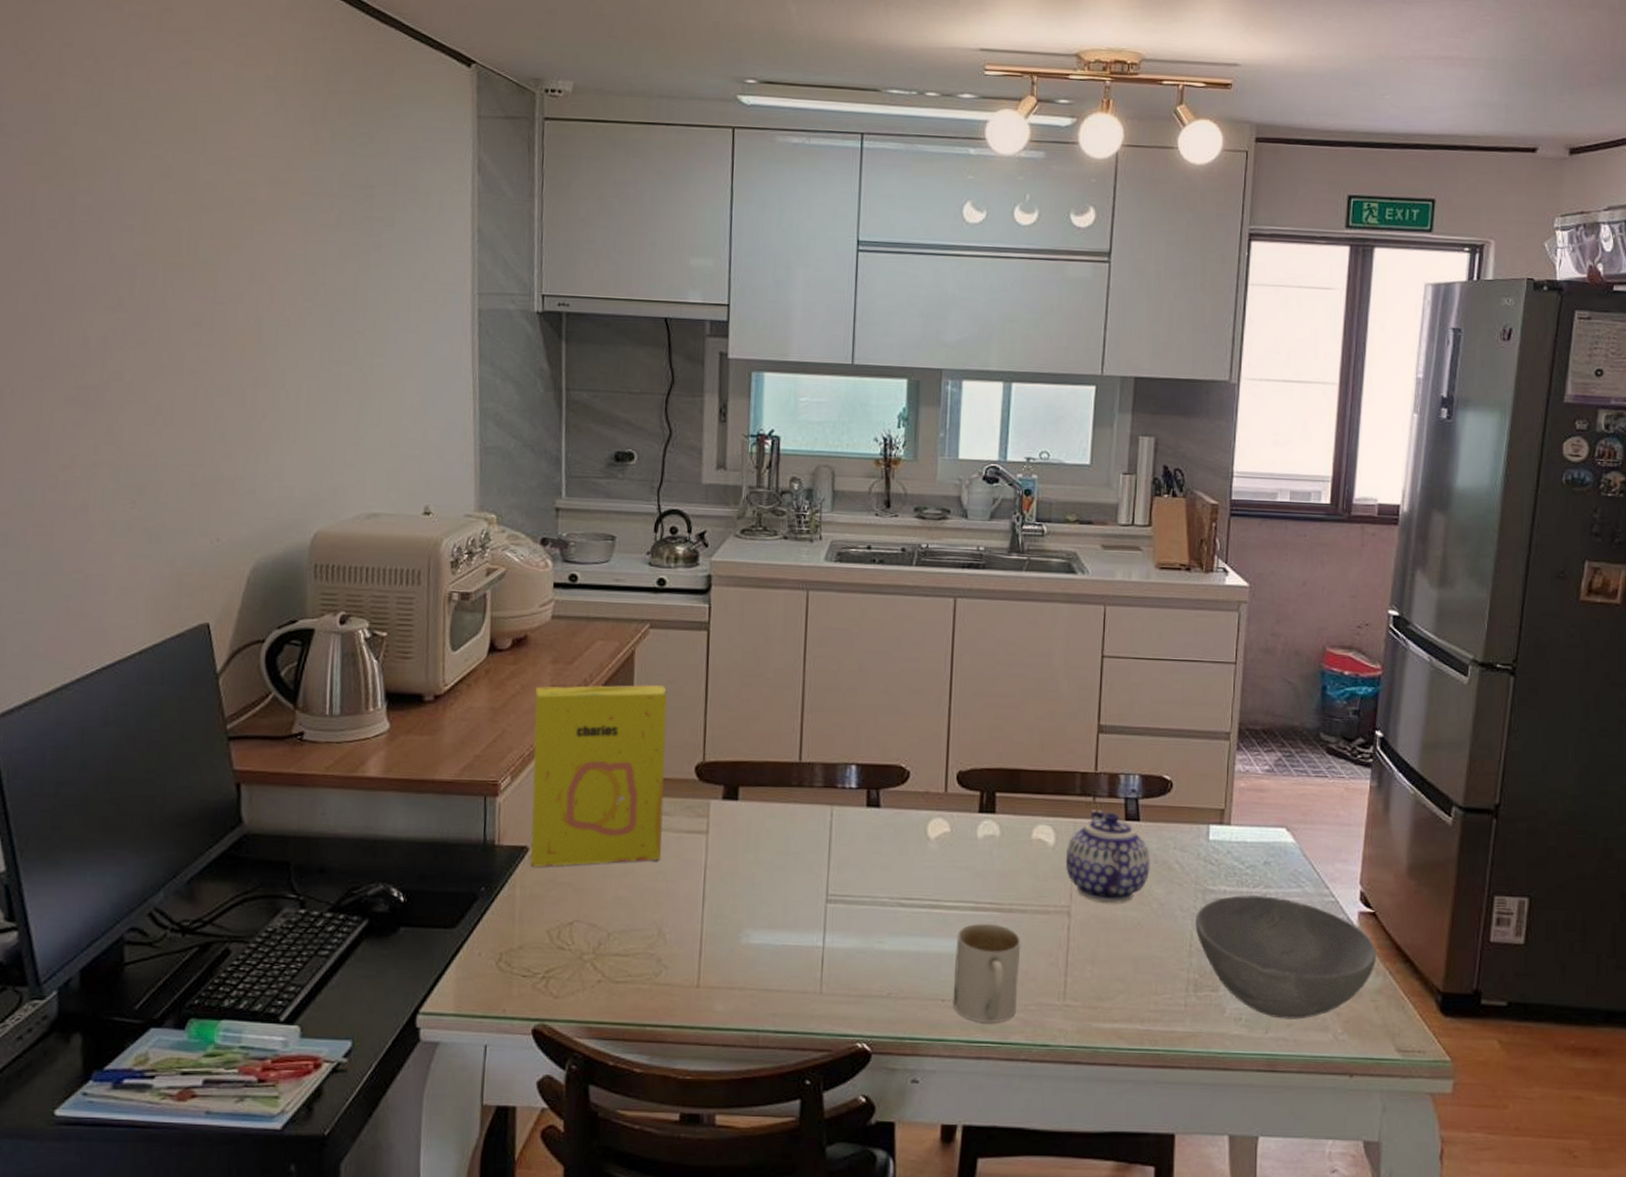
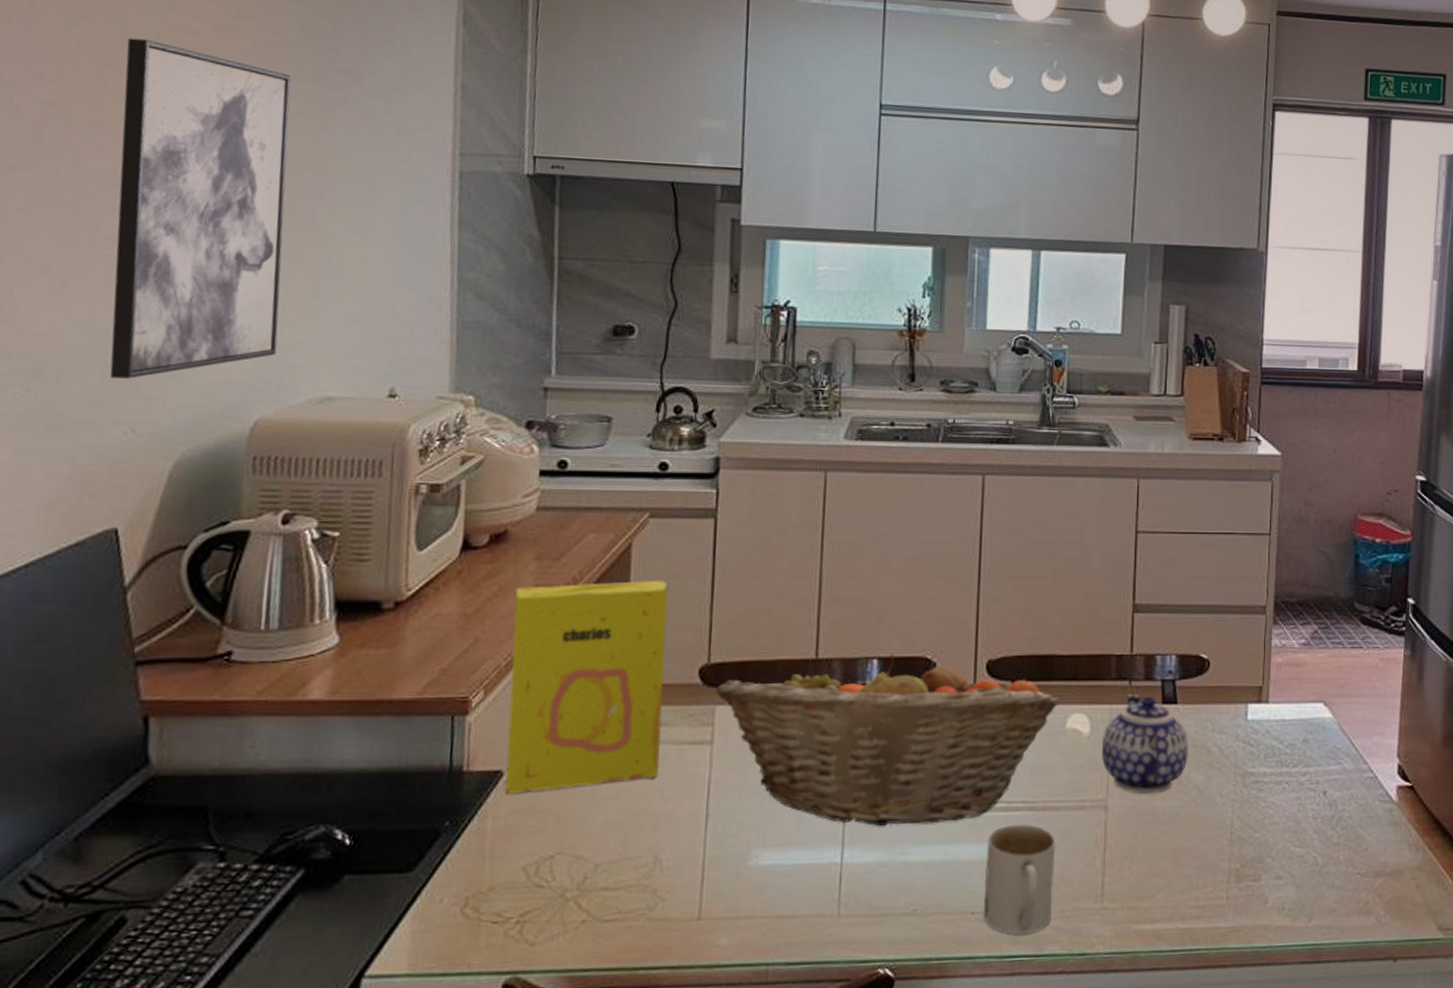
wall art: none [197,192,334,495] -> present [110,38,291,379]
fruit basket: none [710,761,1026,918] -> present [715,654,1060,827]
bowl: present [1195,895,1377,1019] -> none [1235,775,1416,905]

